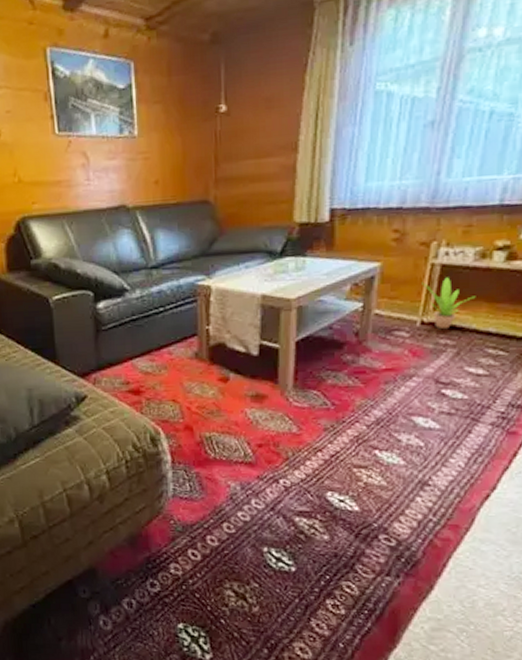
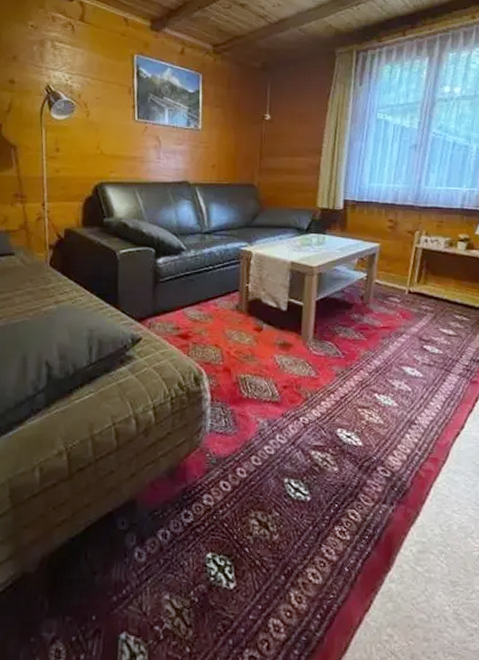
potted plant: present [421,277,476,330] -> none [409,258,447,298]

